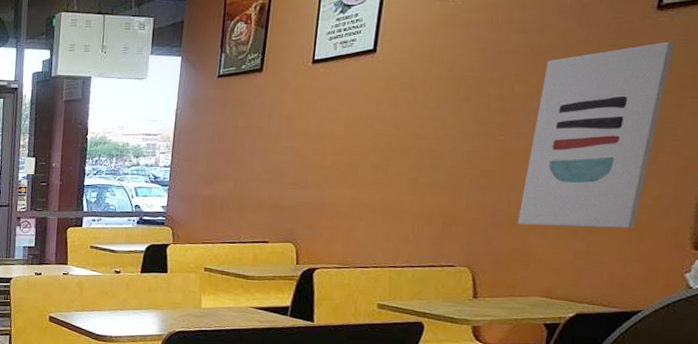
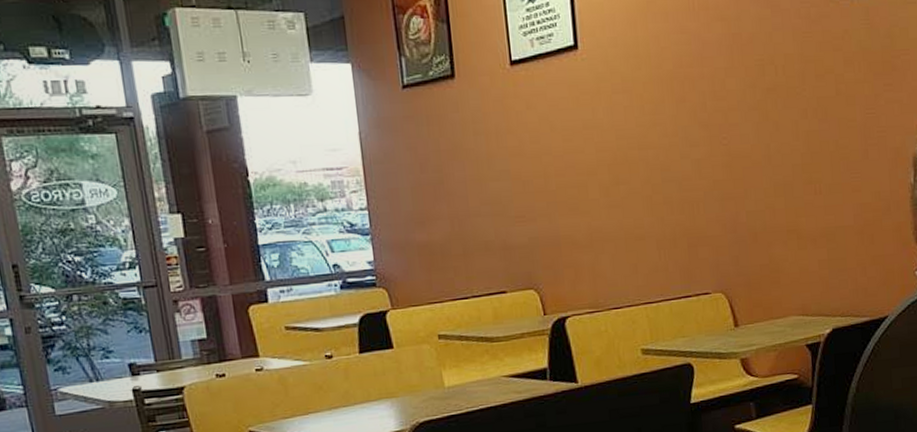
wall art: present [517,41,675,228] -> none [751,26,865,238]

